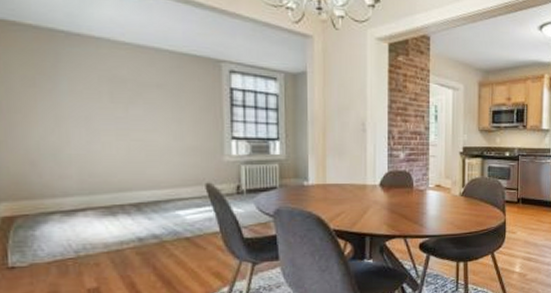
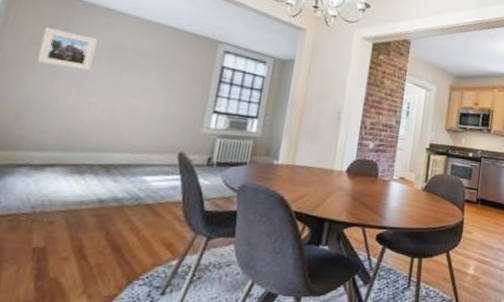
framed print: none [33,65,94,109] -> present [36,26,97,72]

